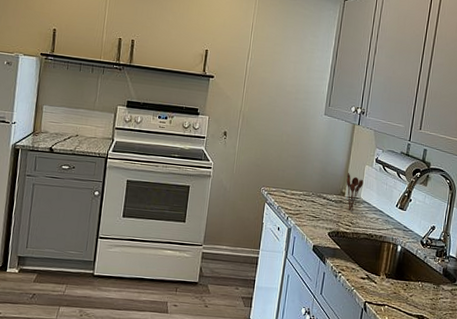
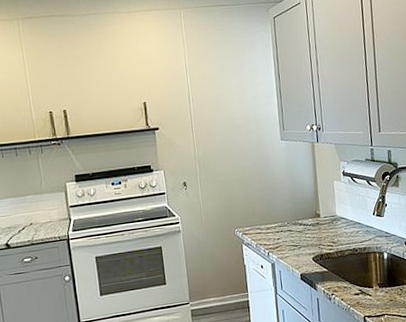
utensil holder: present [345,173,364,212] -> none [317,193,336,231]

